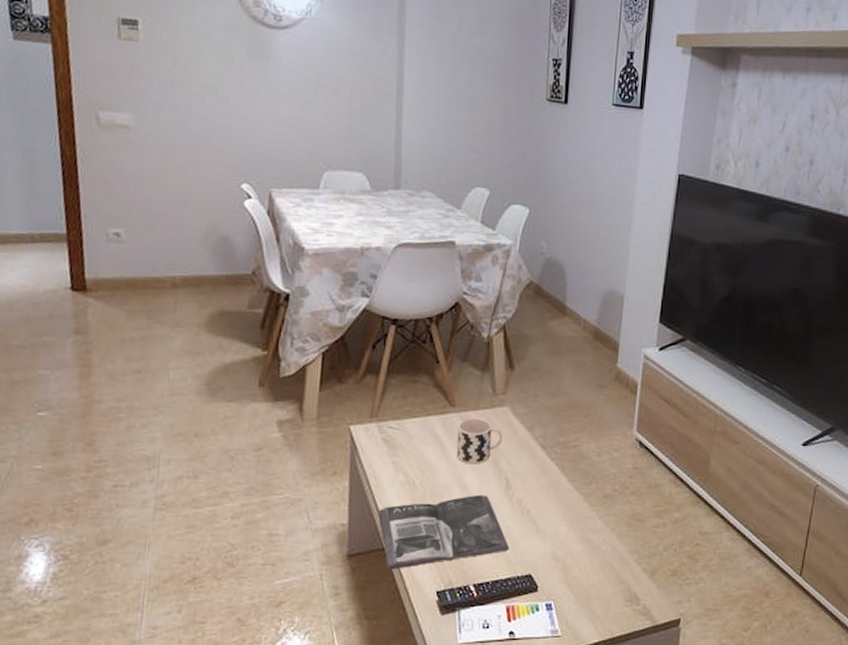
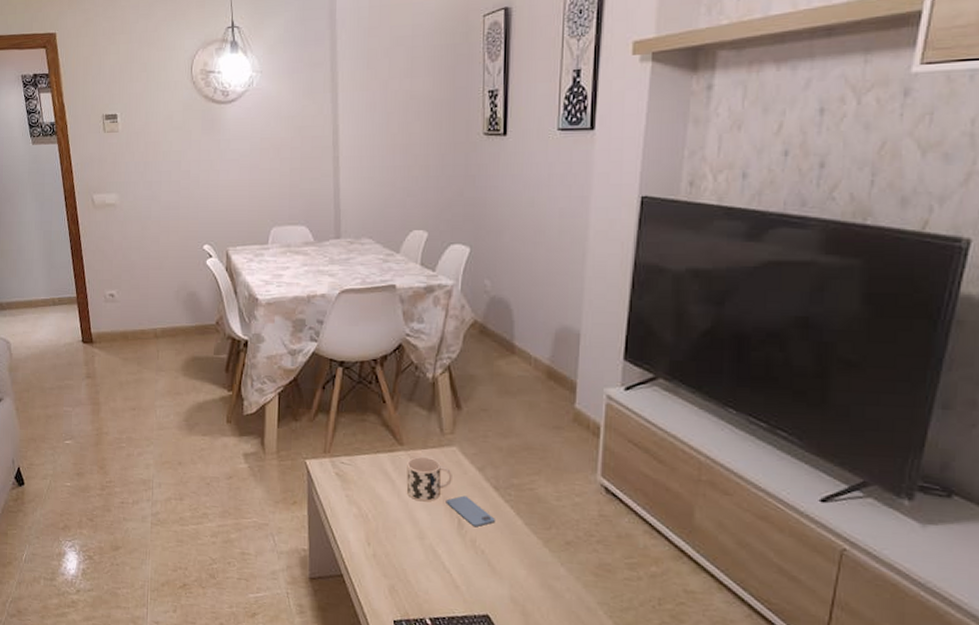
magazine: present [379,494,510,570] -> none [336,531,465,596]
smartphone: none [495,456,541,487] -> present [446,495,495,527]

